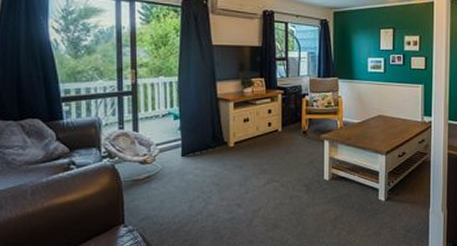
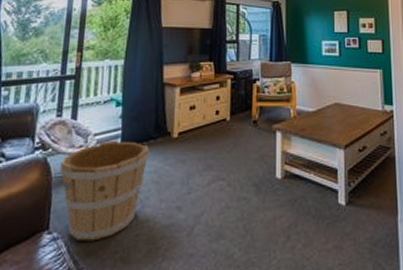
wooden bucket: none [127,149,209,233] -> present [59,140,149,242]

